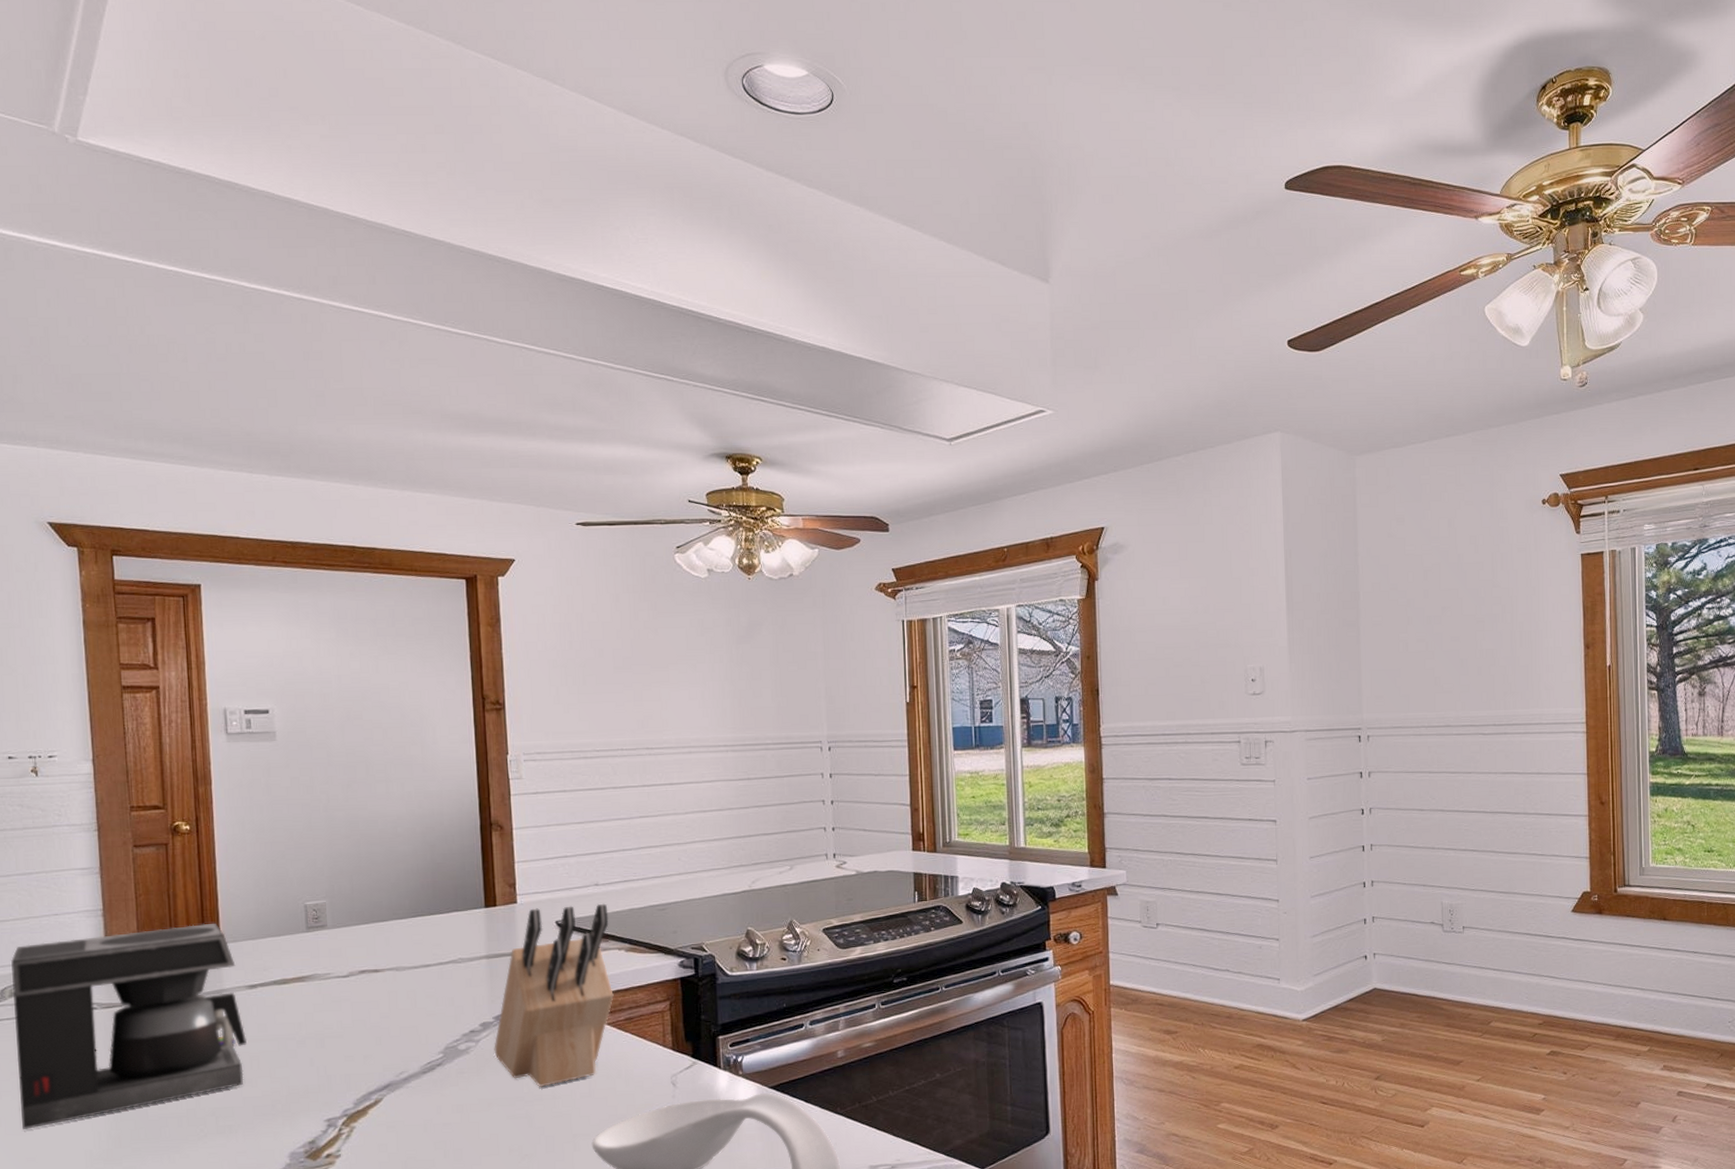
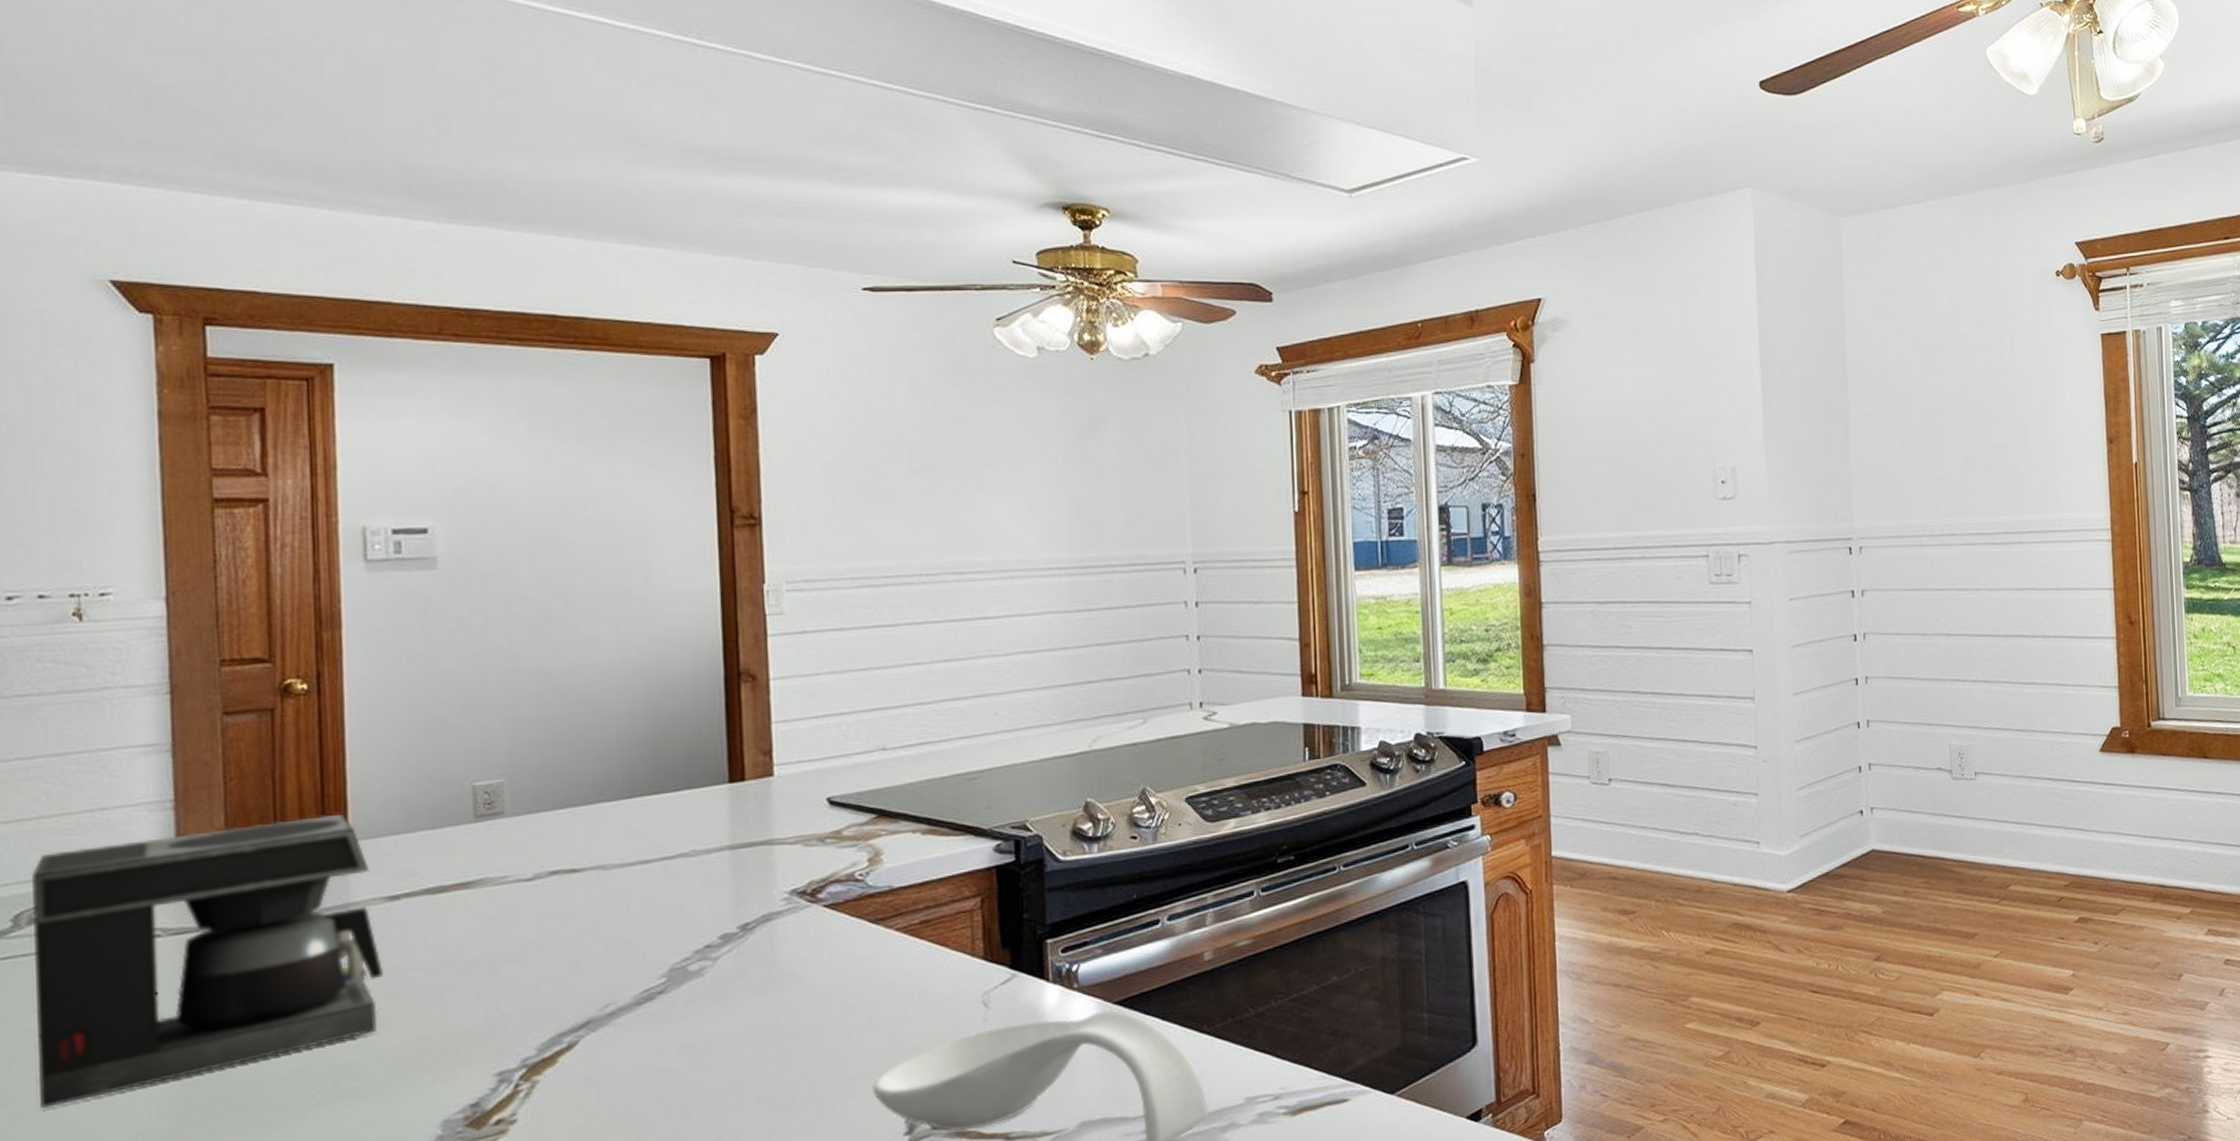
knife block: present [494,903,614,1088] -> none [738,773,905,1017]

